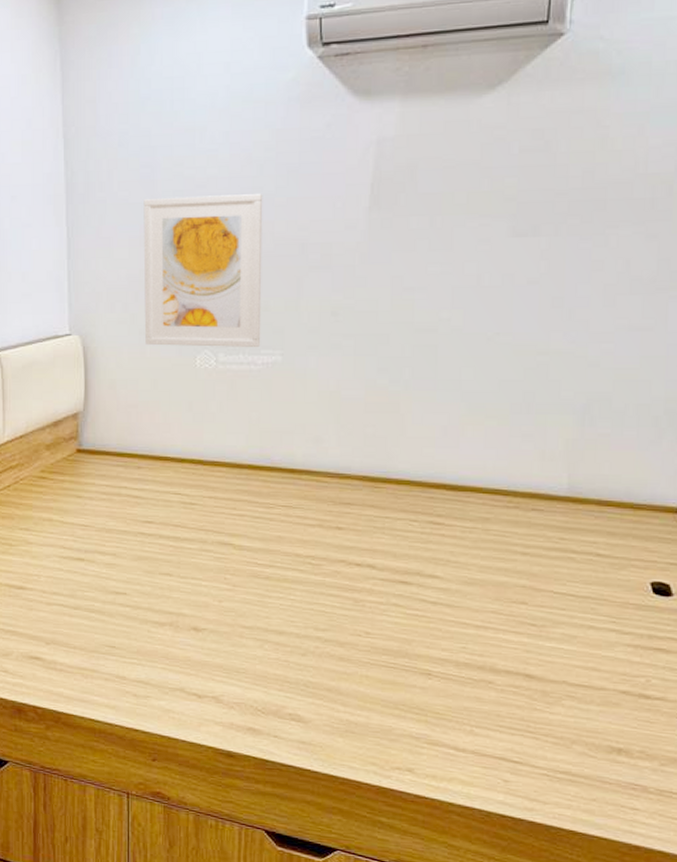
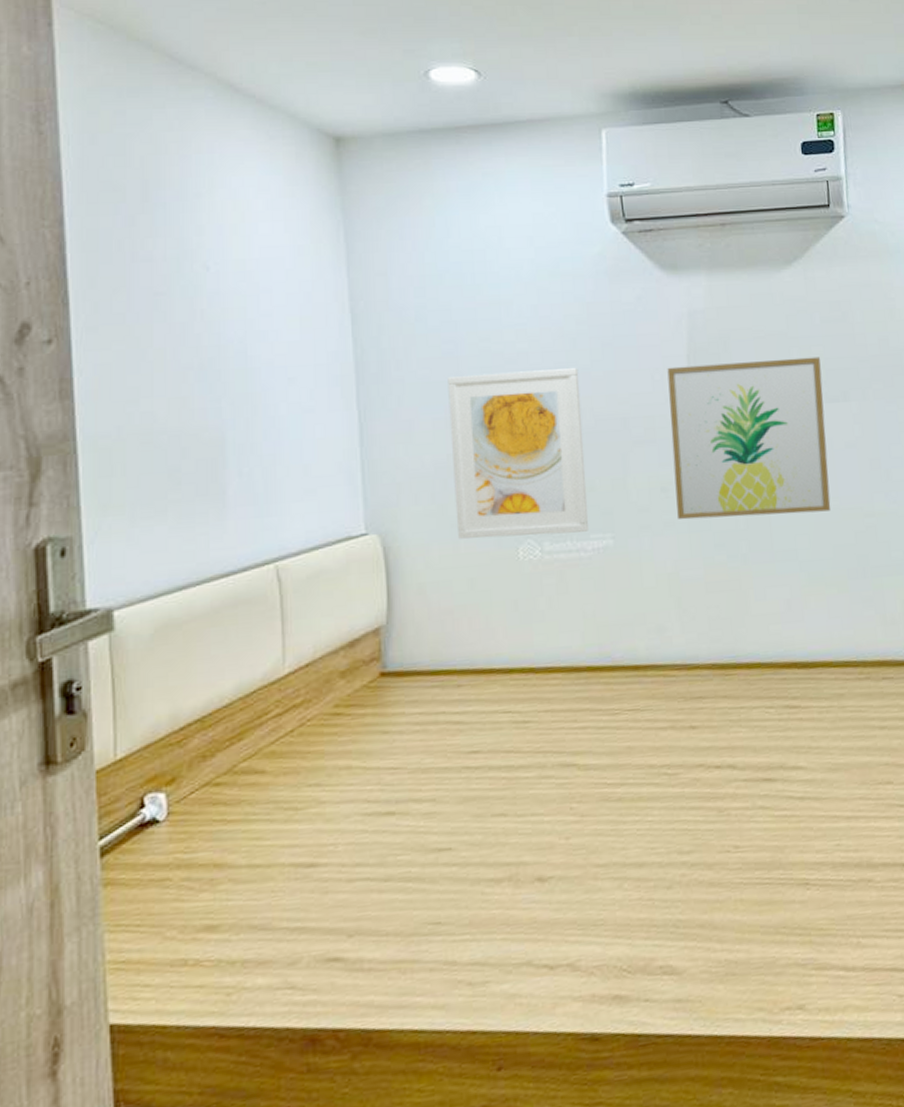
wall art: none [345,188,512,346] -> present [667,356,831,520]

